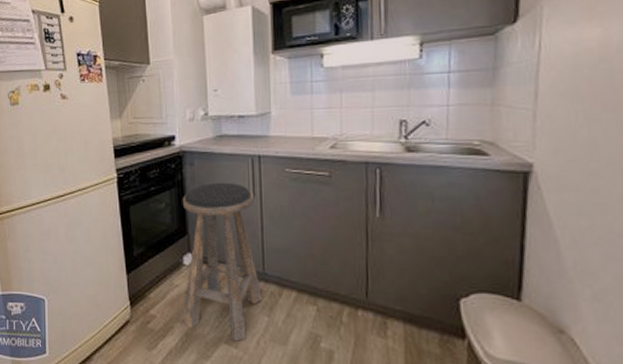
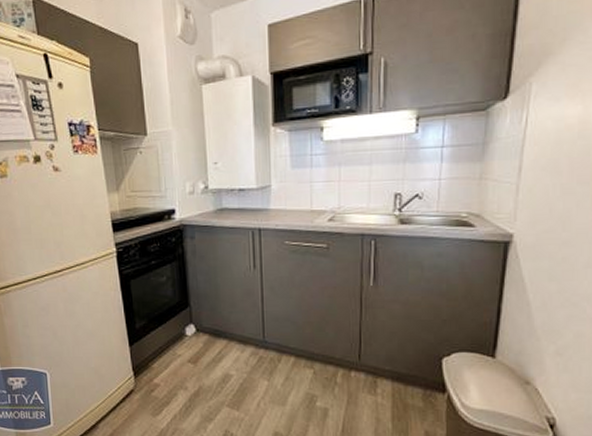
stool: present [182,182,262,341] -> none [183,255,262,404]

